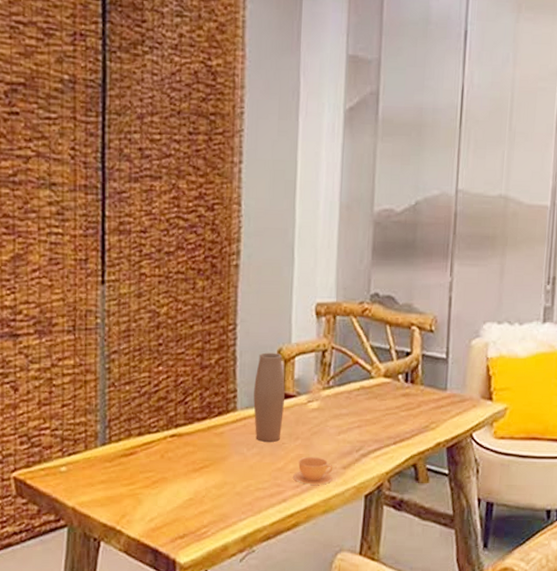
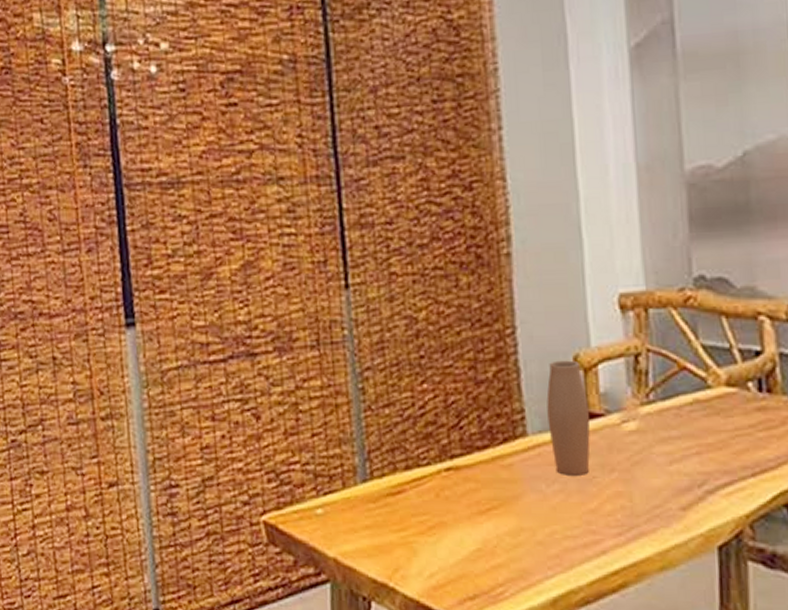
teacup: present [293,456,333,485] -> none [613,494,668,532]

